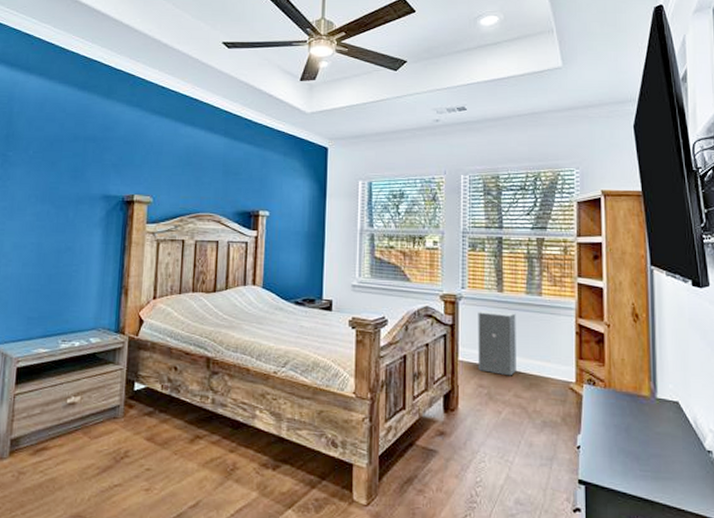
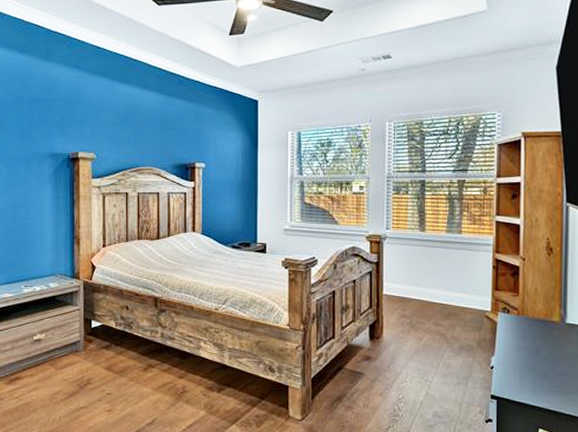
speaker: present [478,310,516,376] -> none [401,249,437,307]

